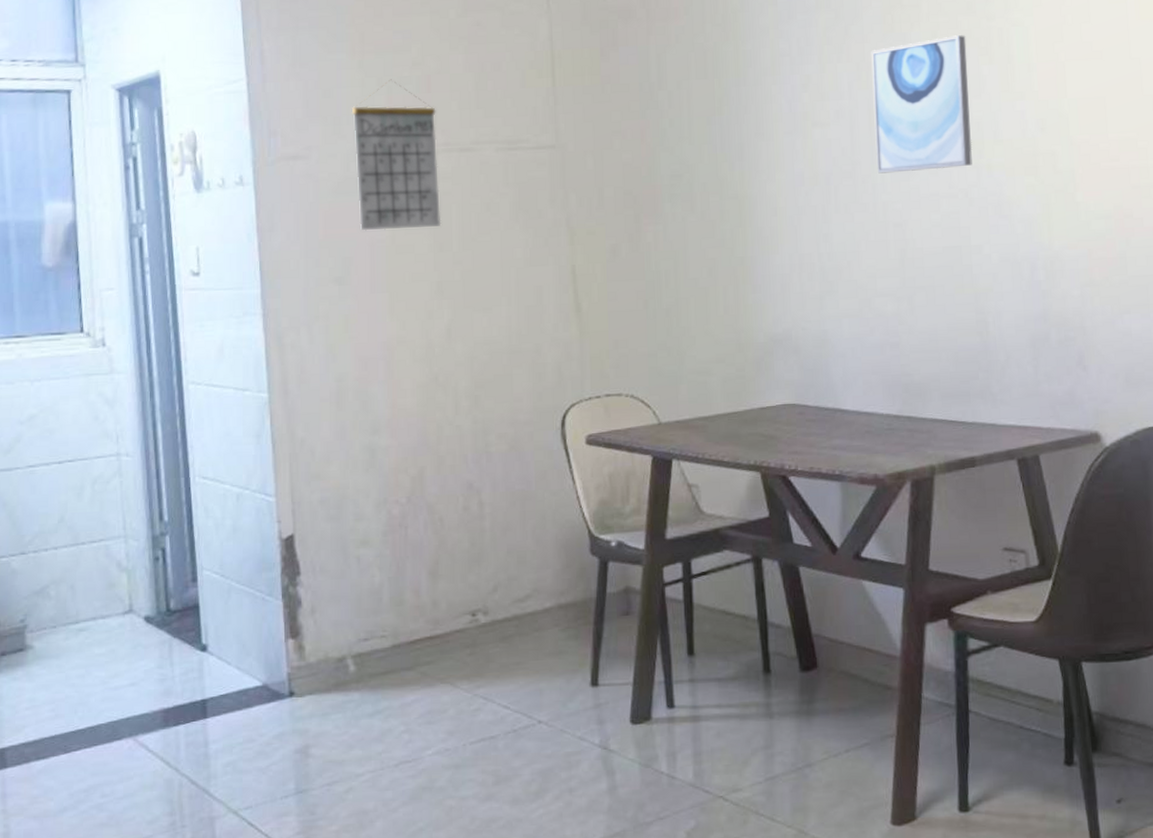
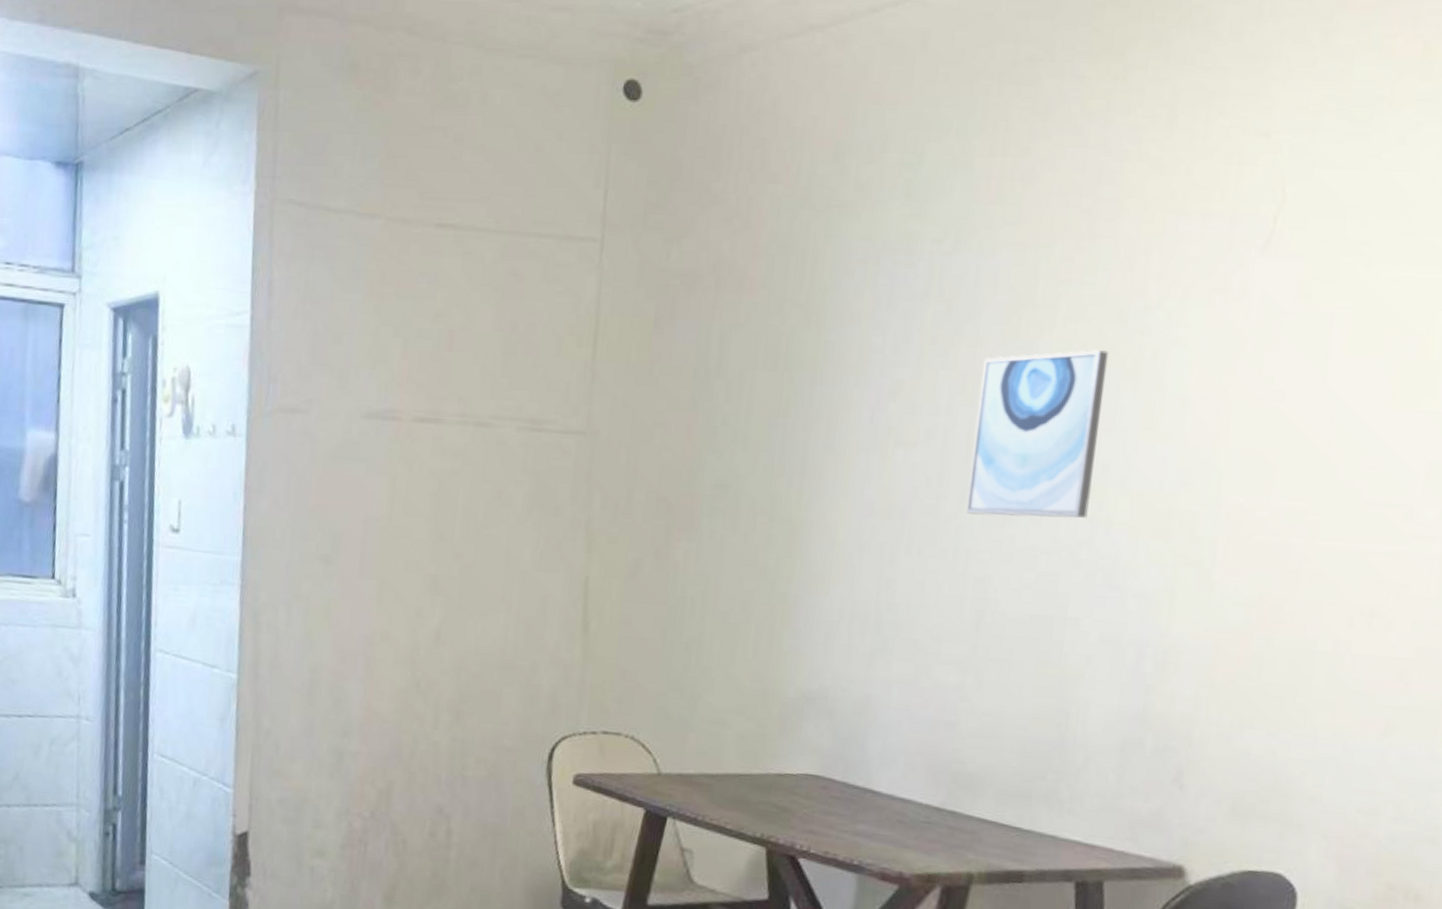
calendar: present [351,79,441,231] -> none [355,330,456,511]

